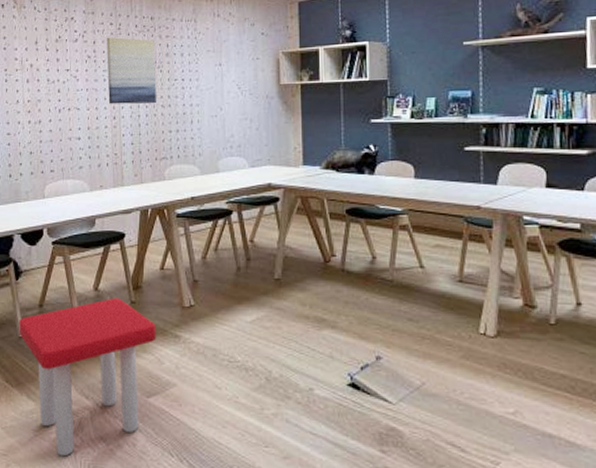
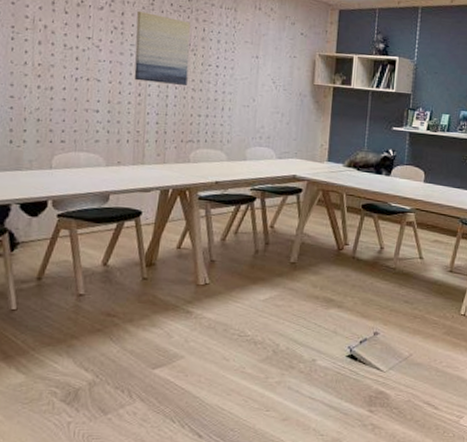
stool: present [19,298,156,457] -> none [10,273,168,427]

